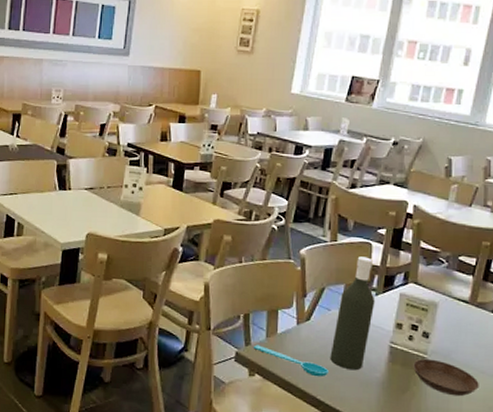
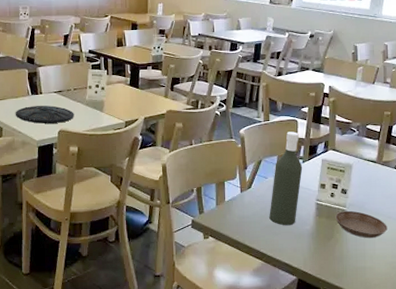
plate: none [40,203,106,225] -> present [16,105,74,124]
spoon: present [253,344,328,378] -> none [206,212,268,234]

